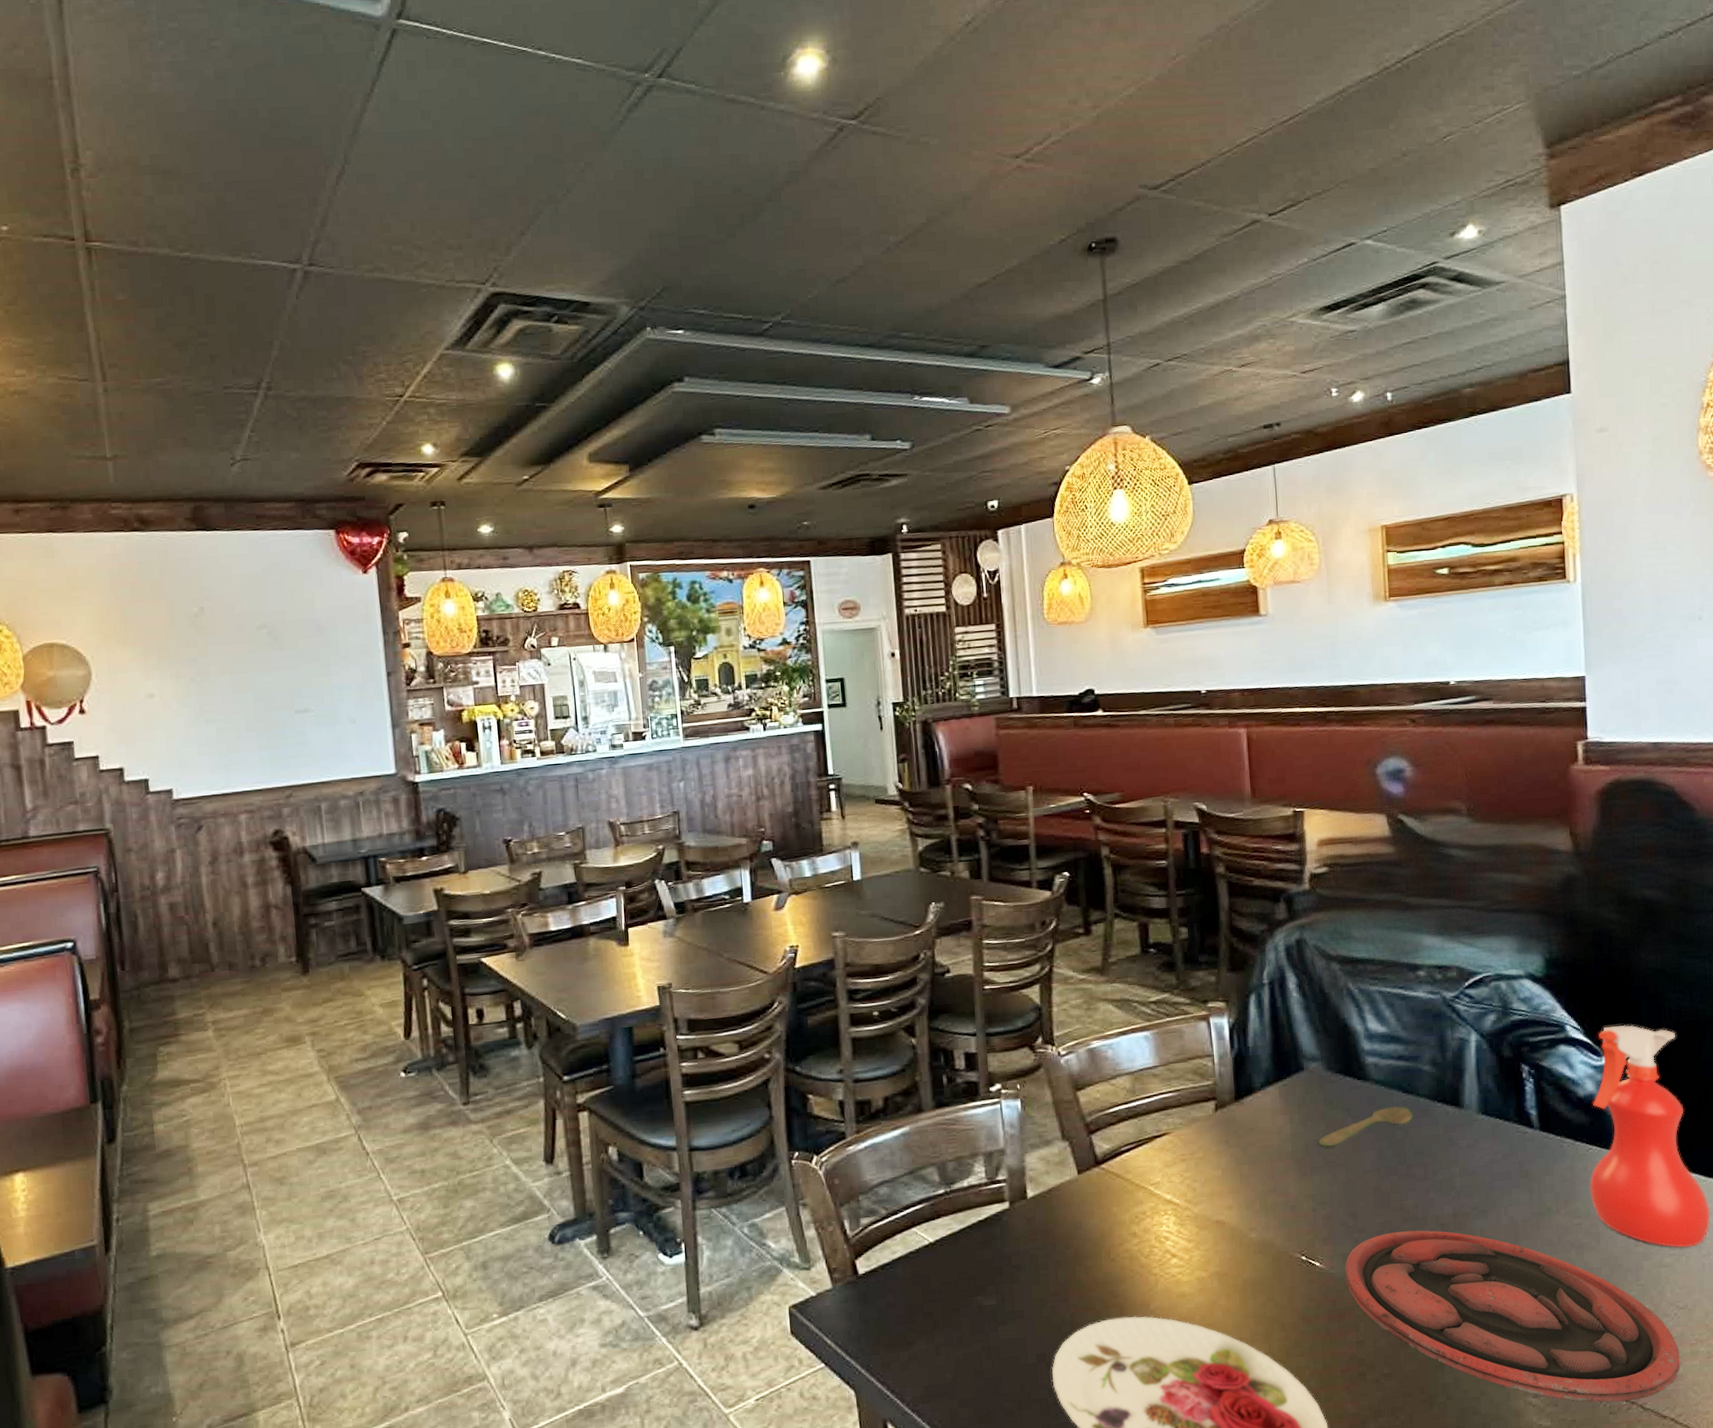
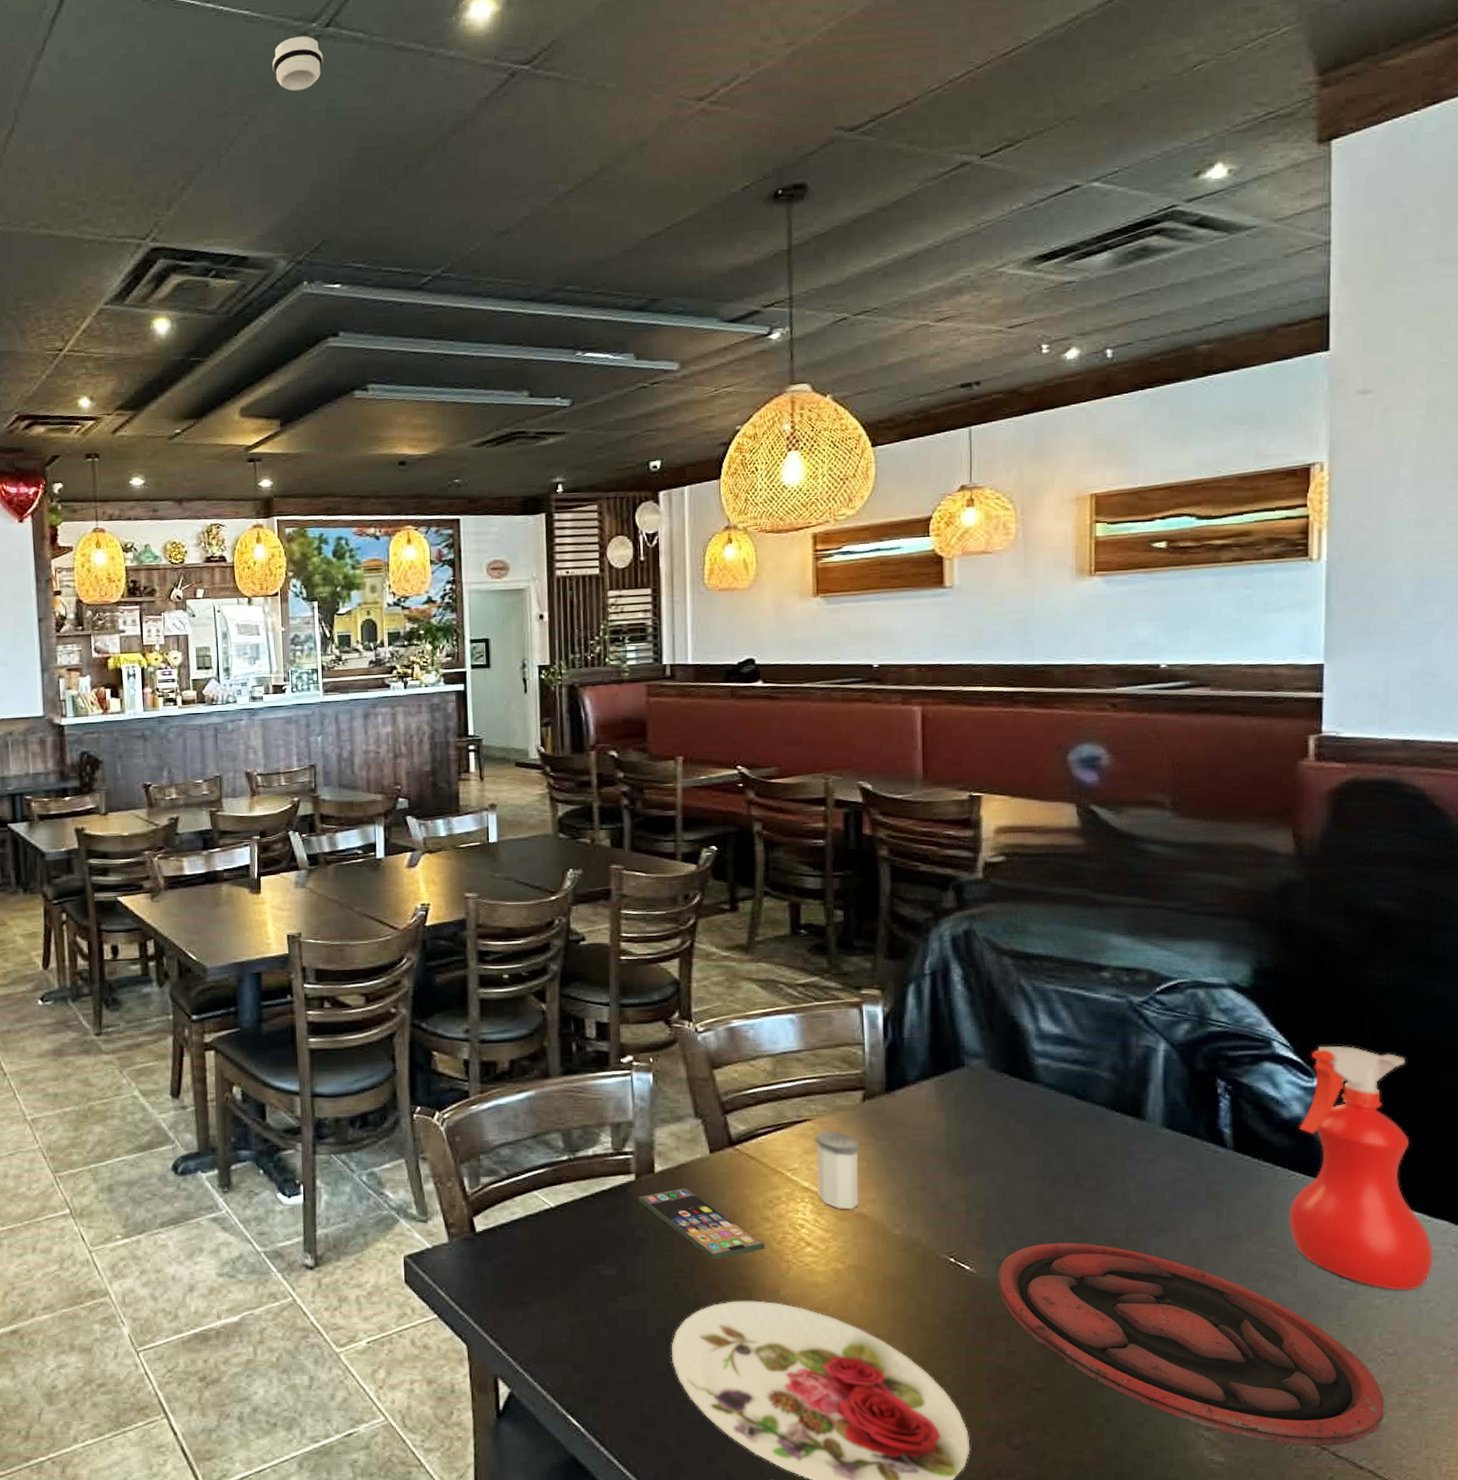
smoke detector: none [606,86,657,140] -> present [272,36,323,91]
smartphone: none [1012,1211,1134,1281] -> present [637,1188,765,1260]
salt shaker: none [1173,1142,1217,1218] -> present [814,1130,860,1210]
spoon: present [1318,1106,1413,1147] -> none [976,1111,1086,1148]

